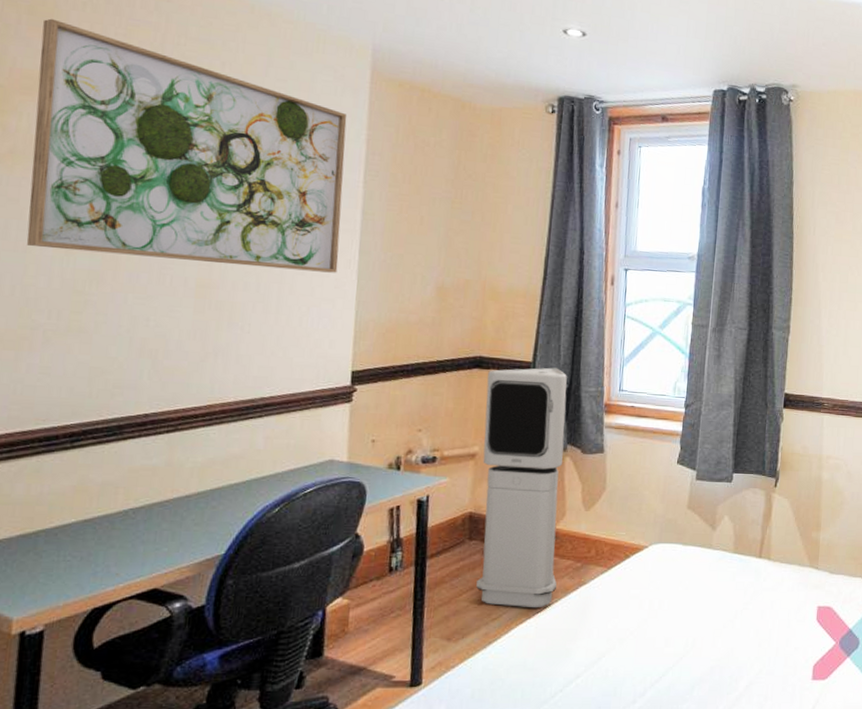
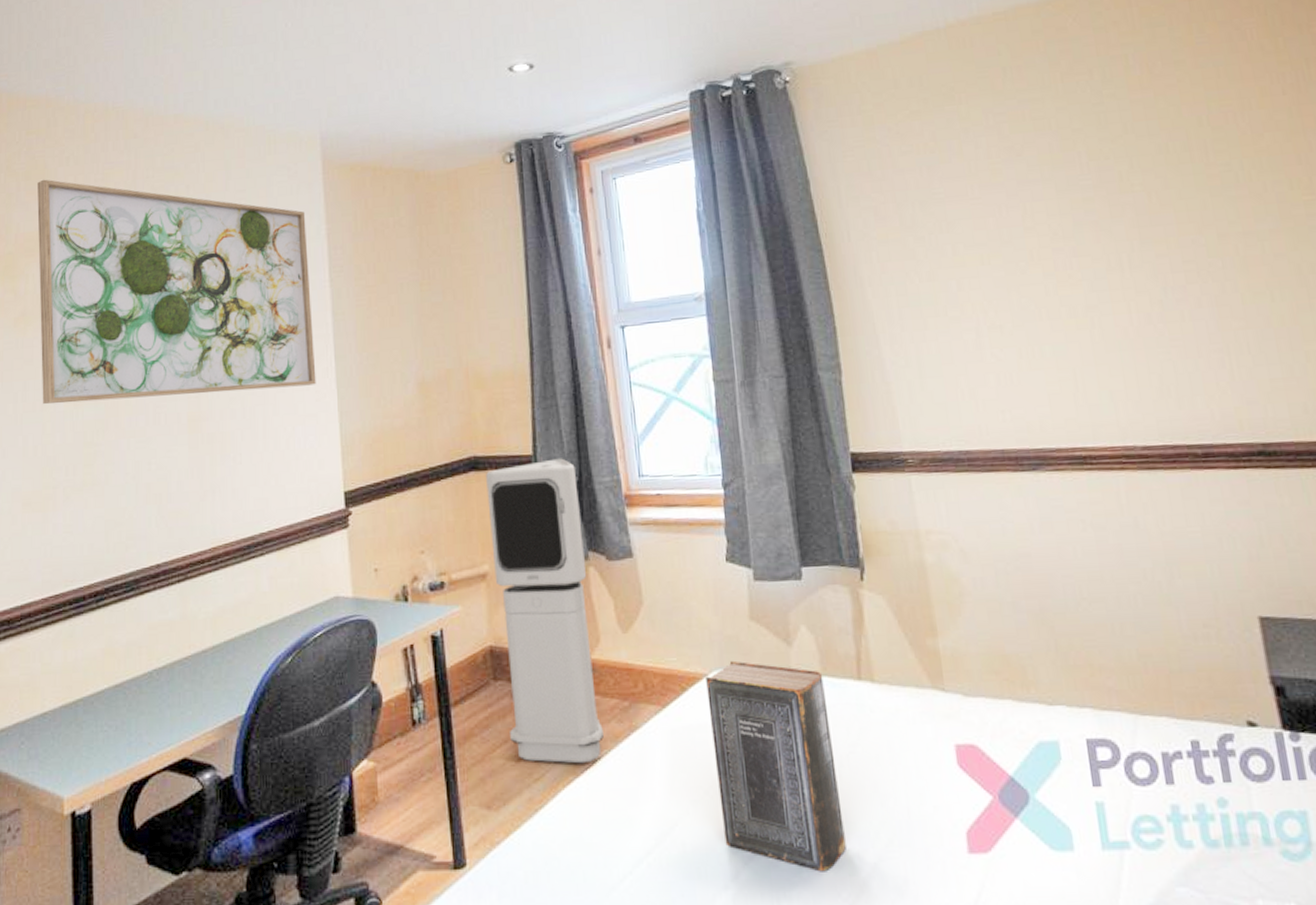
book: none [639,537,734,690] -> present [706,660,846,871]

